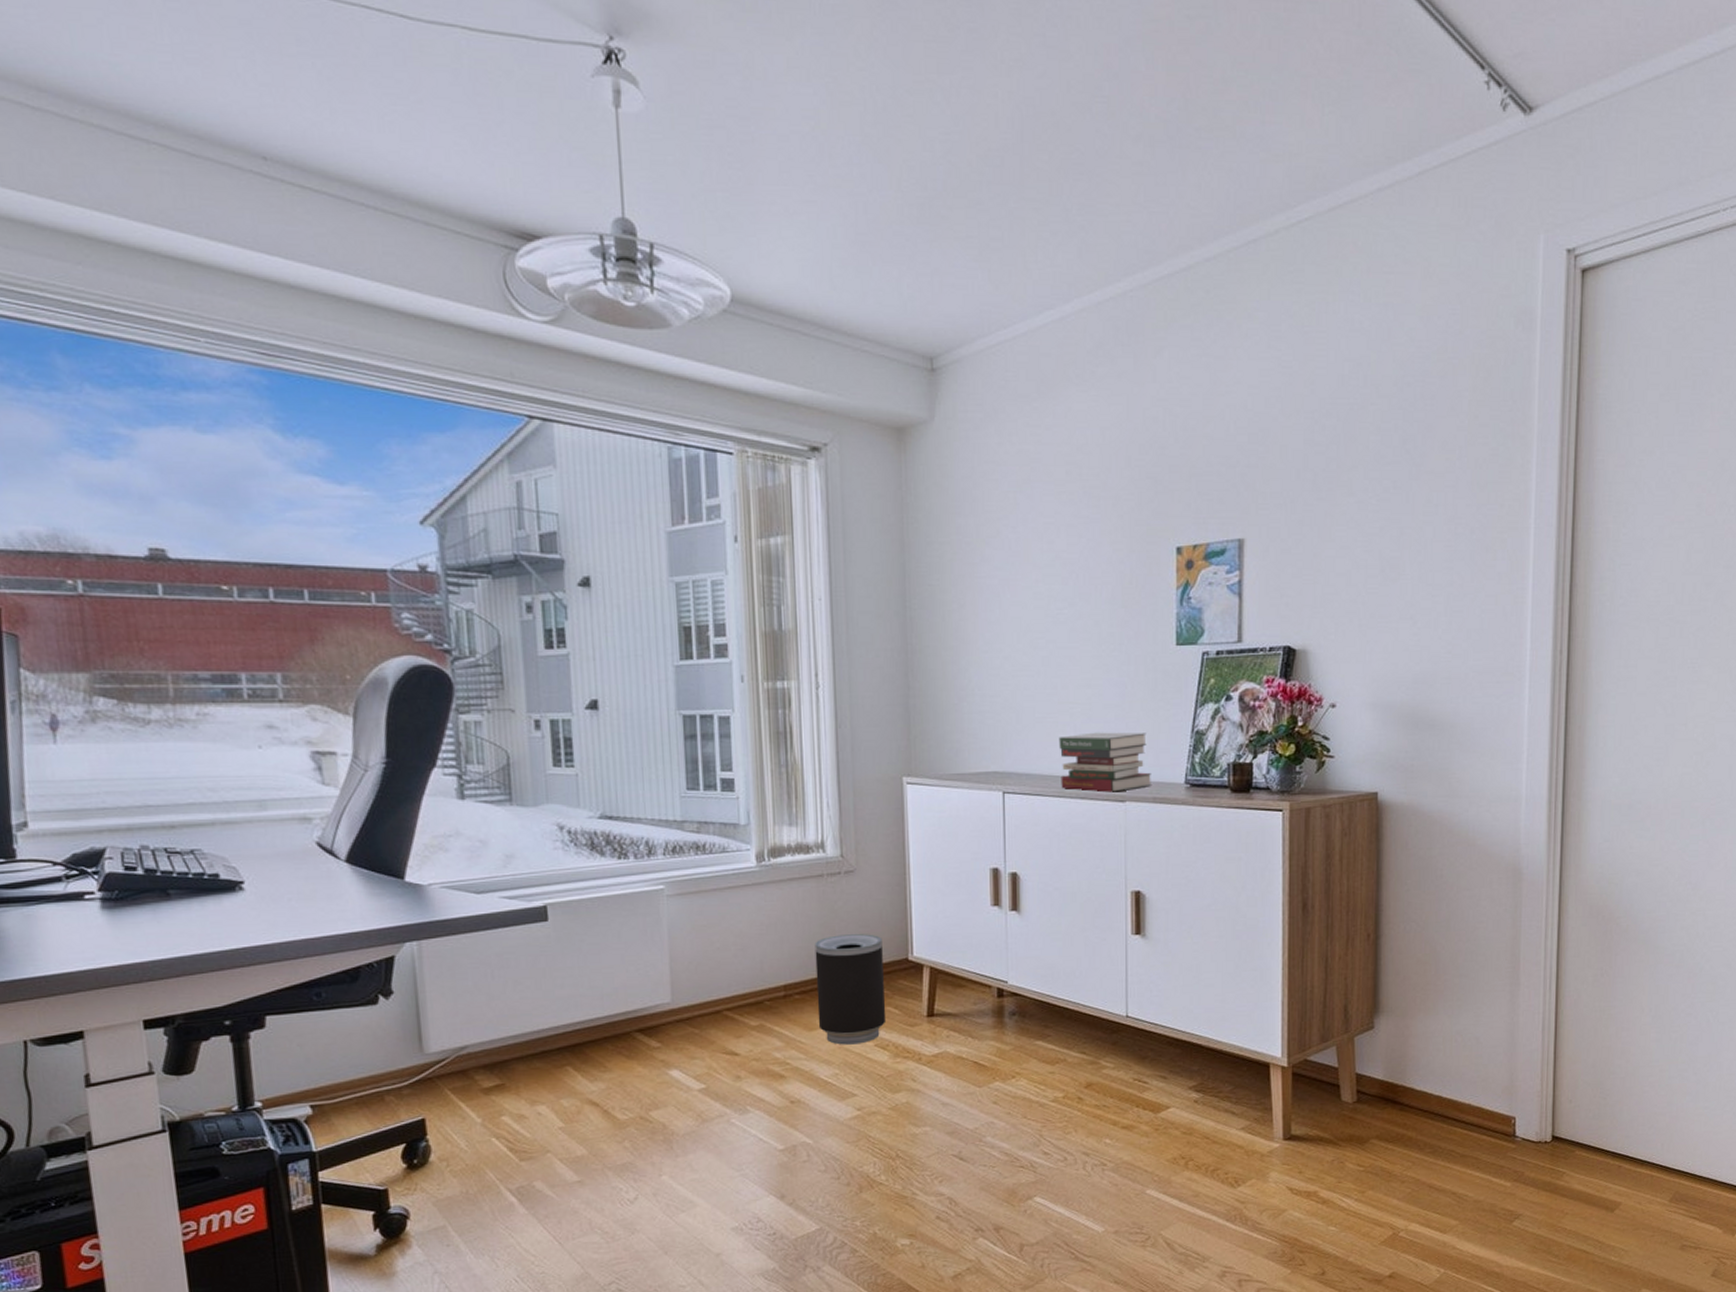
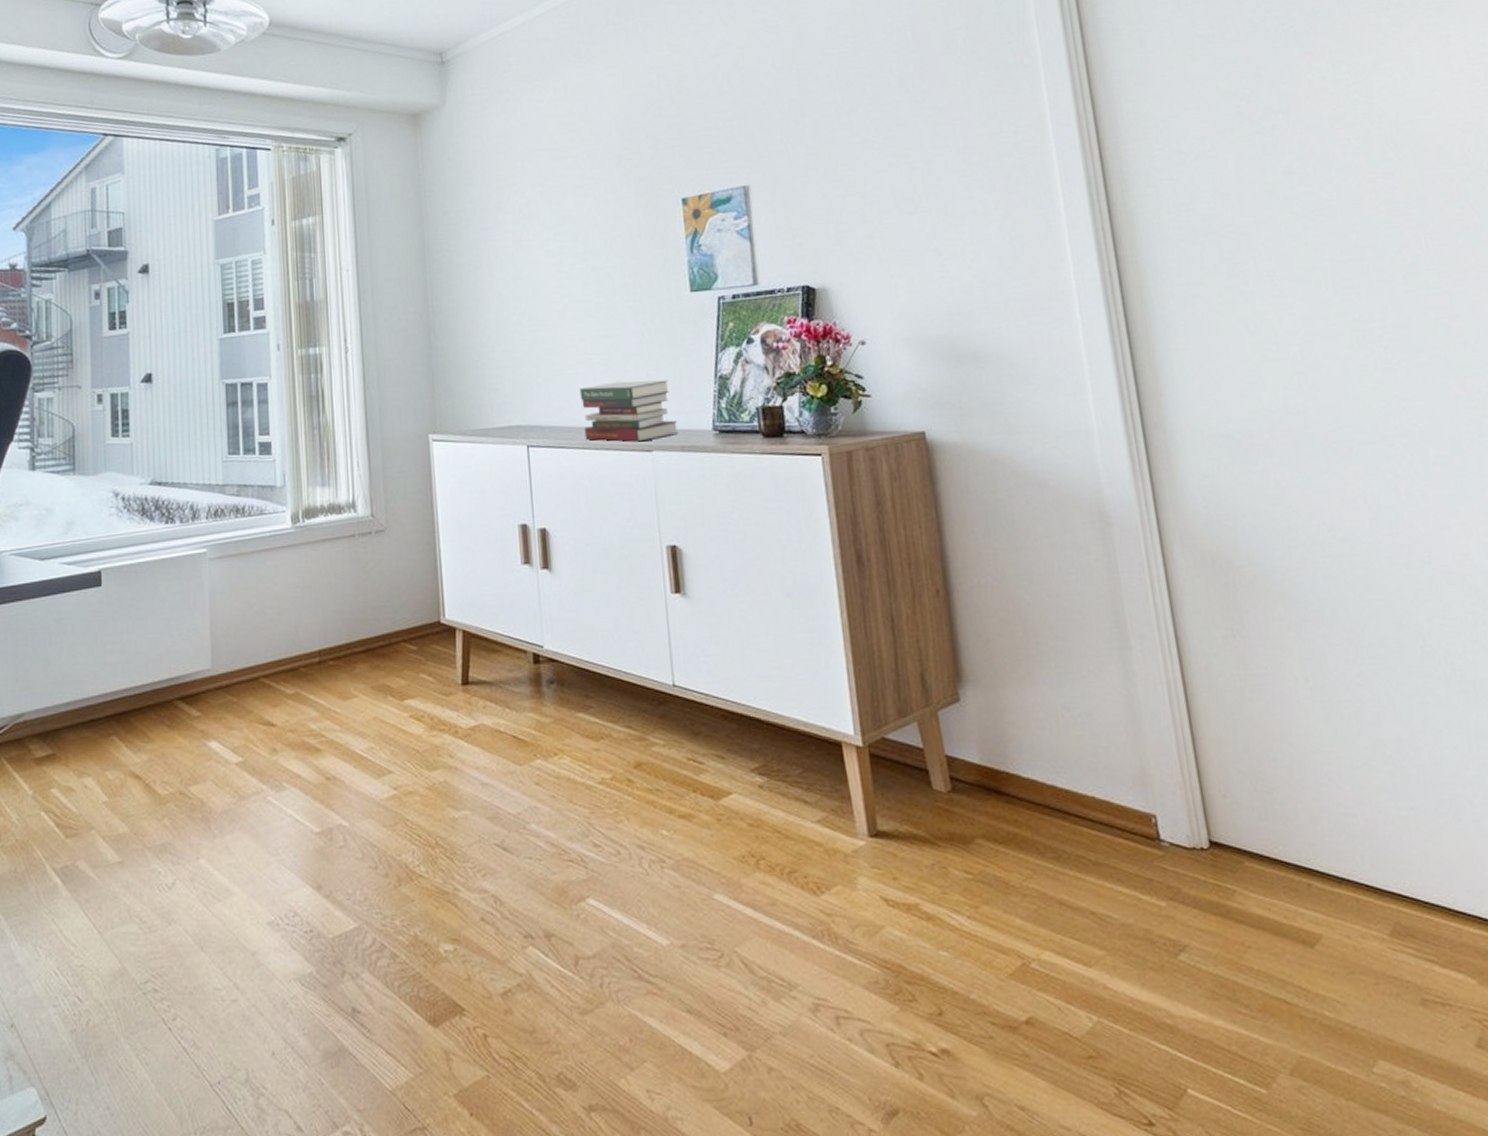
trash bin: present [815,934,887,1045] -> none [348,595,421,716]

